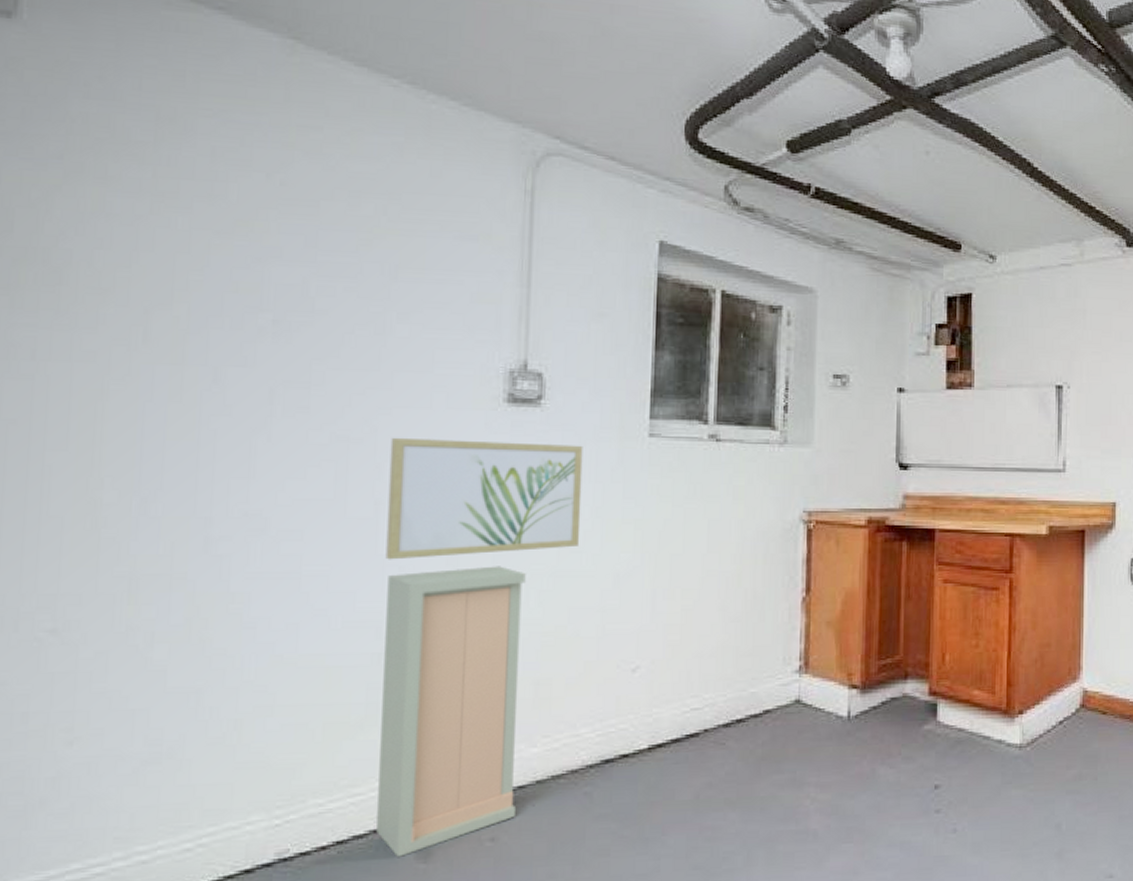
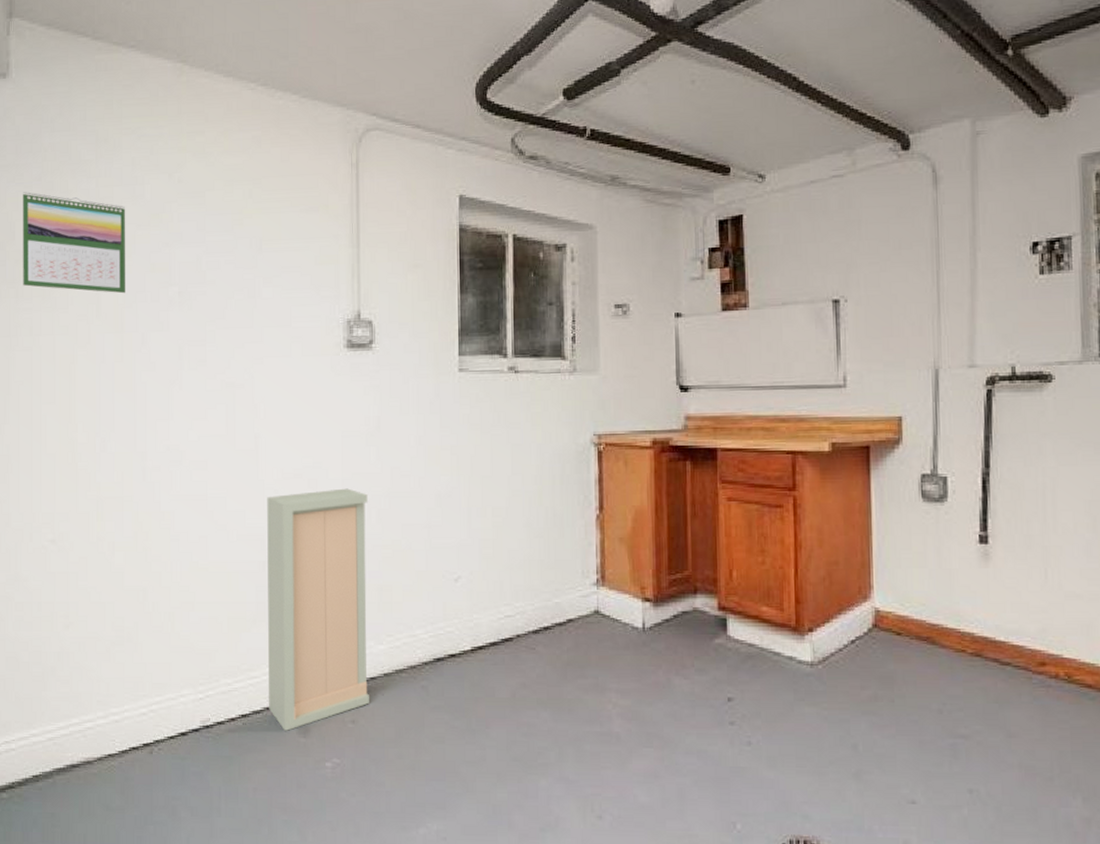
calendar: none [23,171,197,316] -> present [23,192,125,294]
wall art: present [385,437,583,560] -> none [263,382,408,484]

